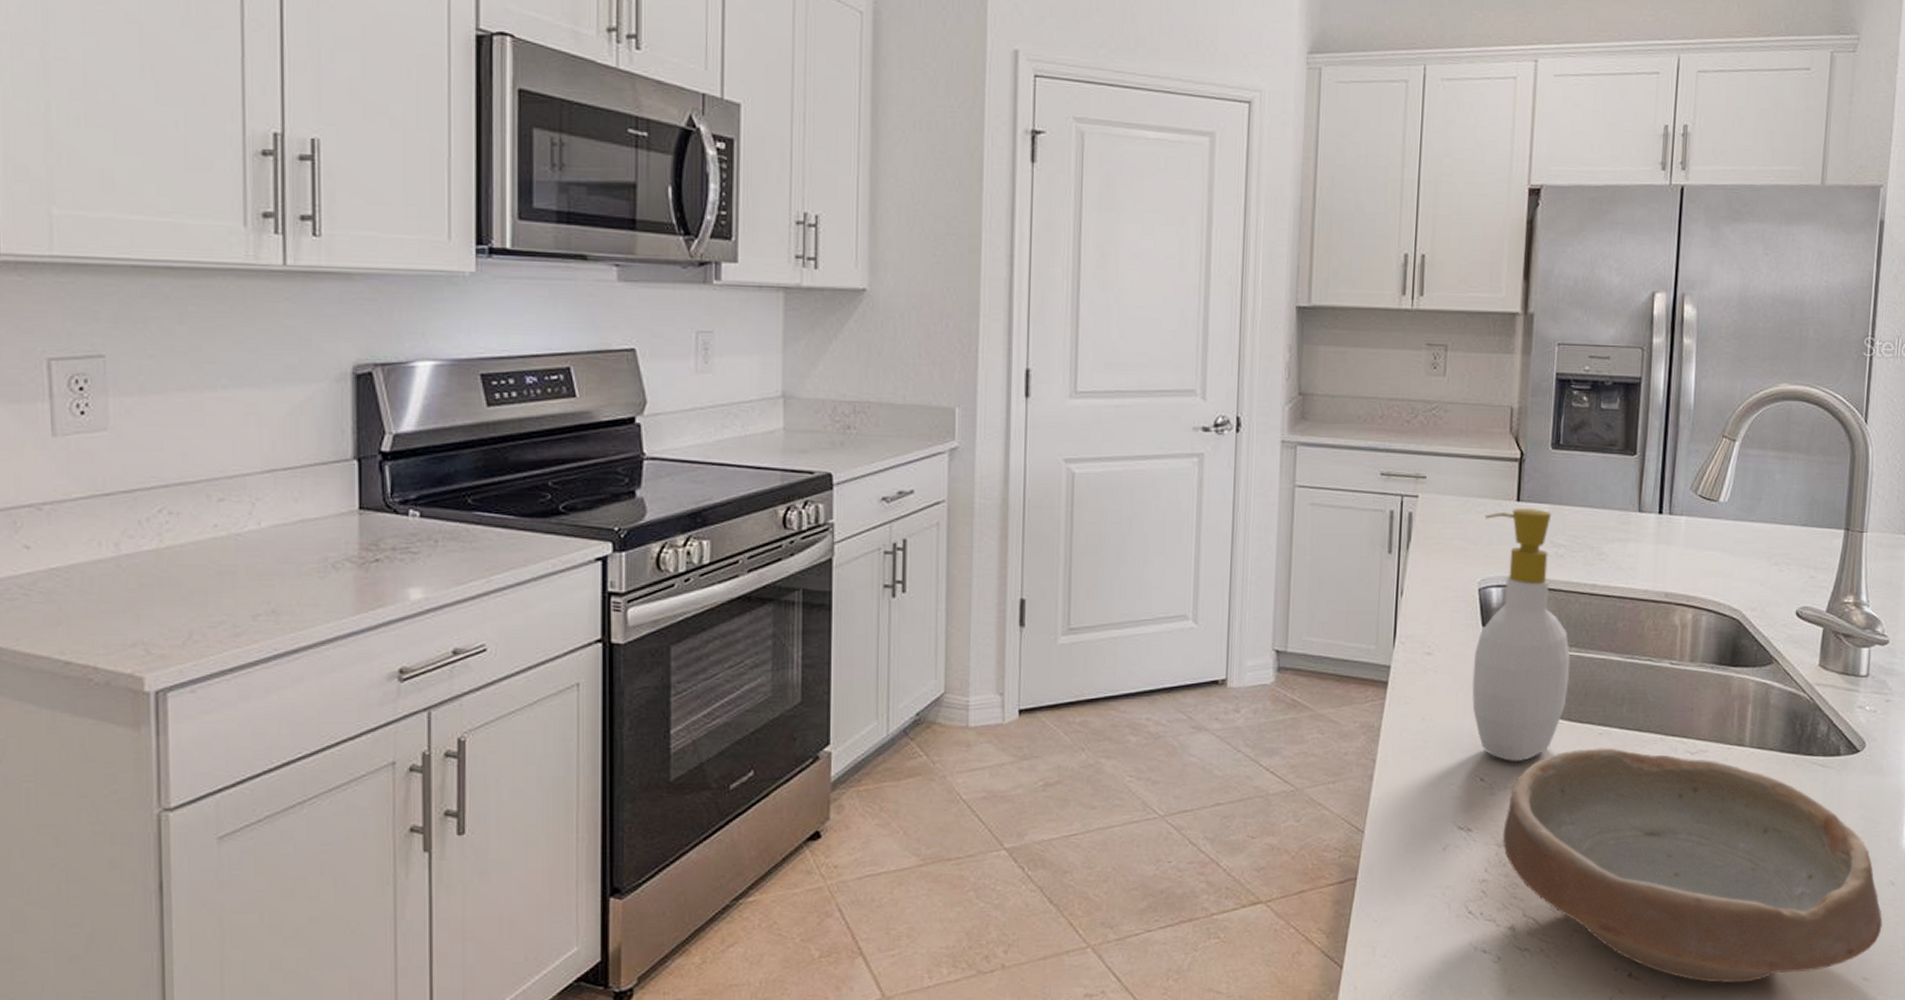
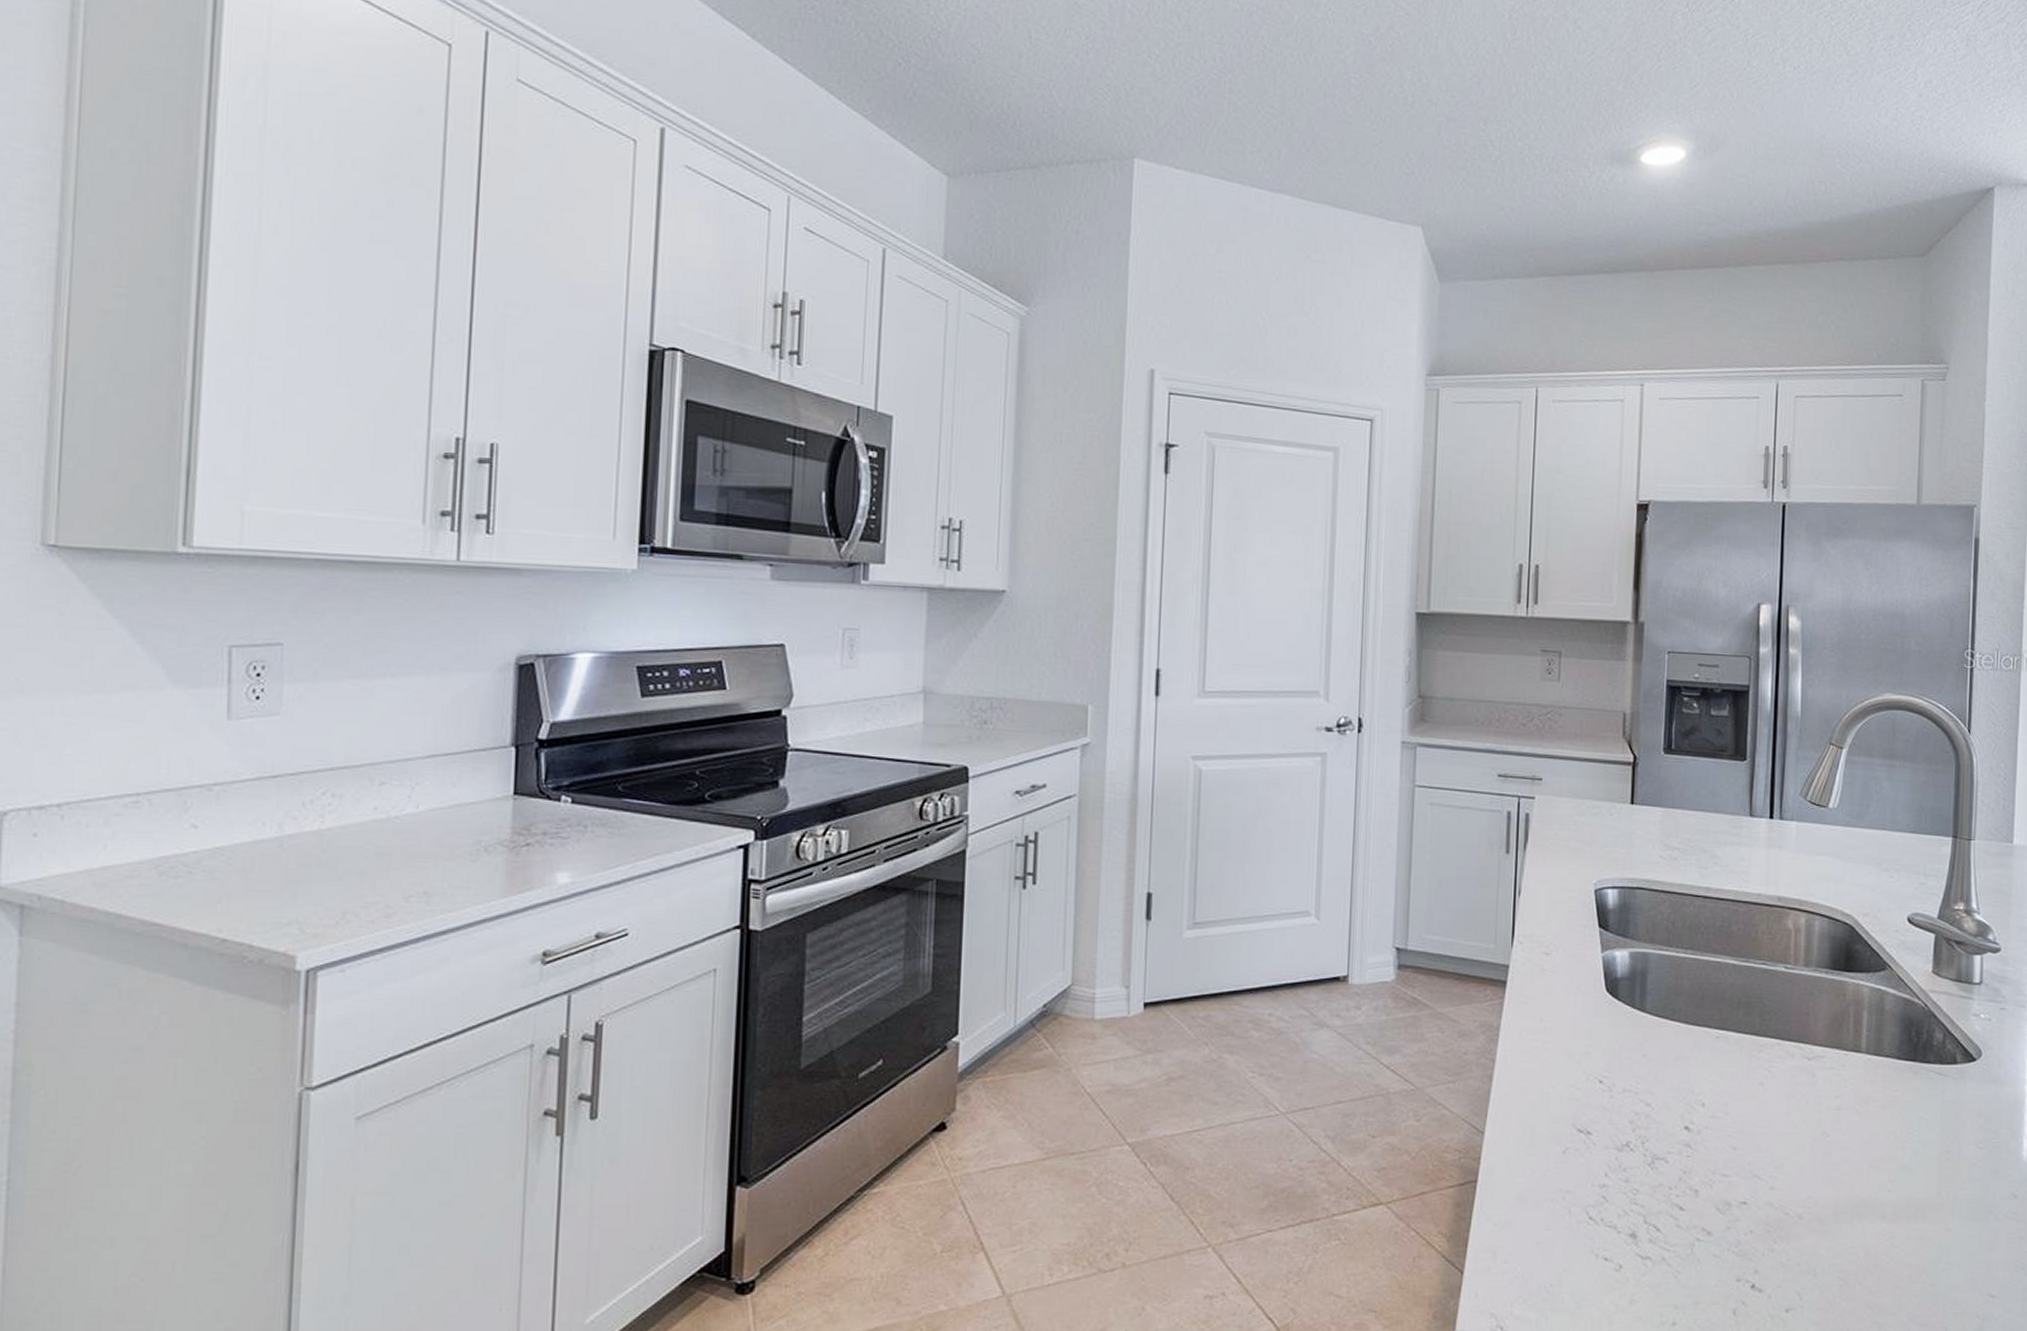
soap bottle: present [1472,509,1571,762] -> none [1589,811,1687,1065]
bowl: present [1502,748,1883,984] -> none [1622,1052,2007,1298]

